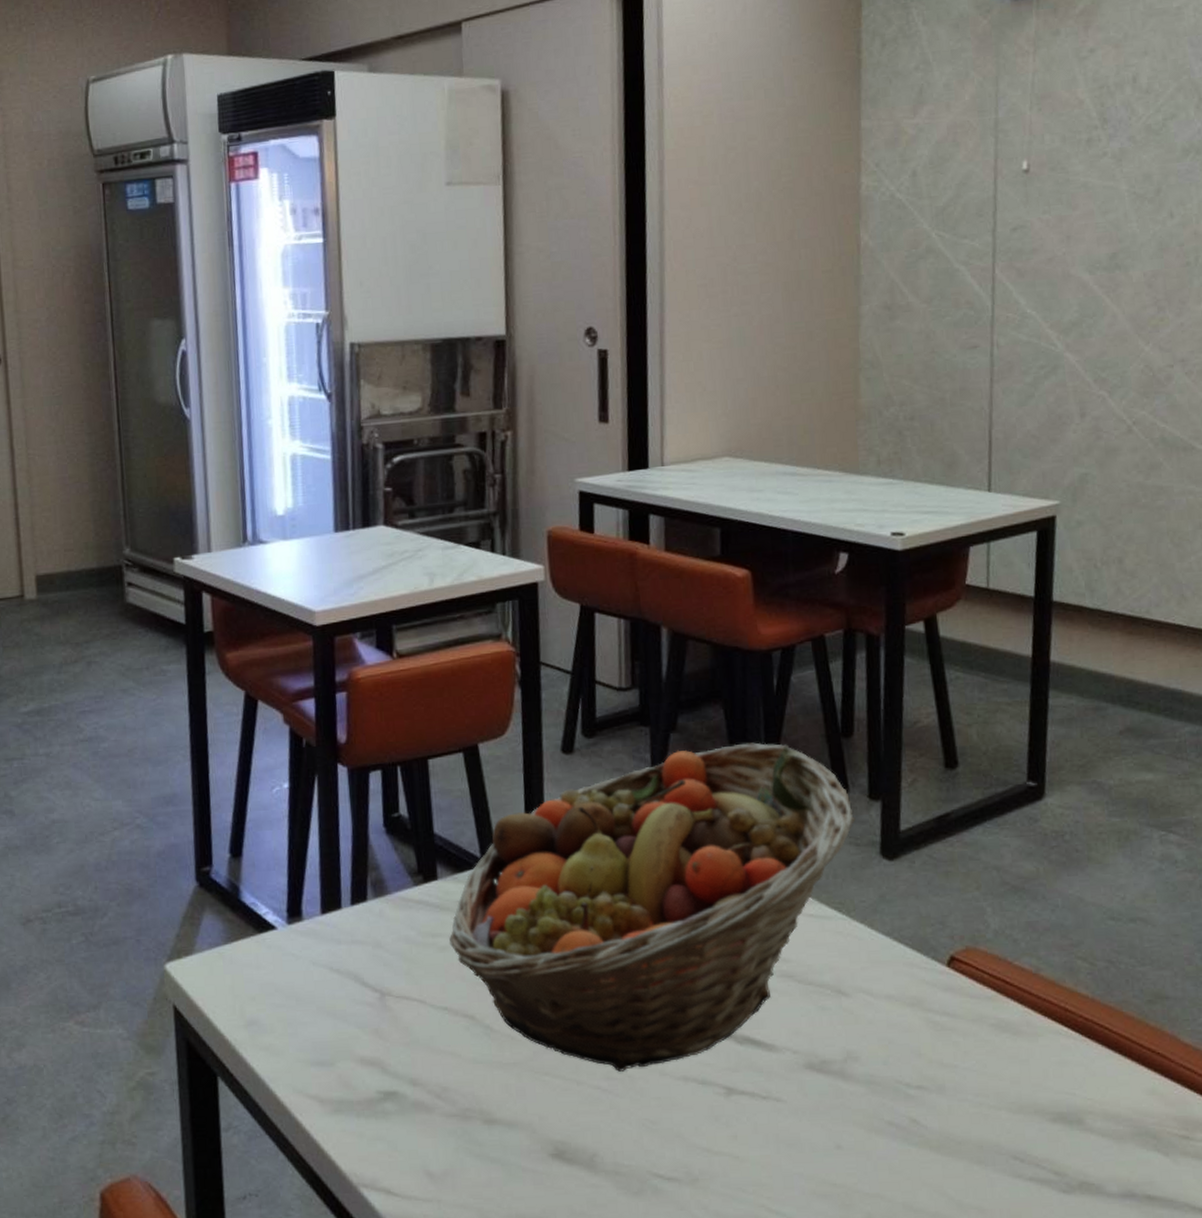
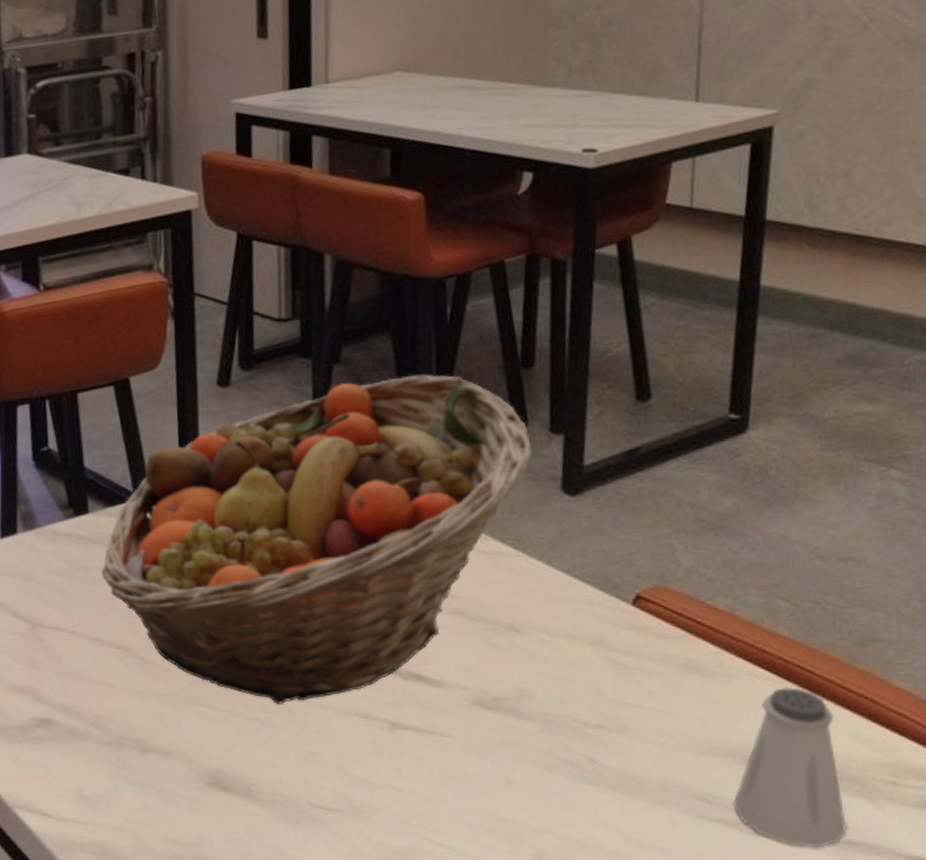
saltshaker: none [1044,1044,1147,1204] -> present [733,686,847,848]

